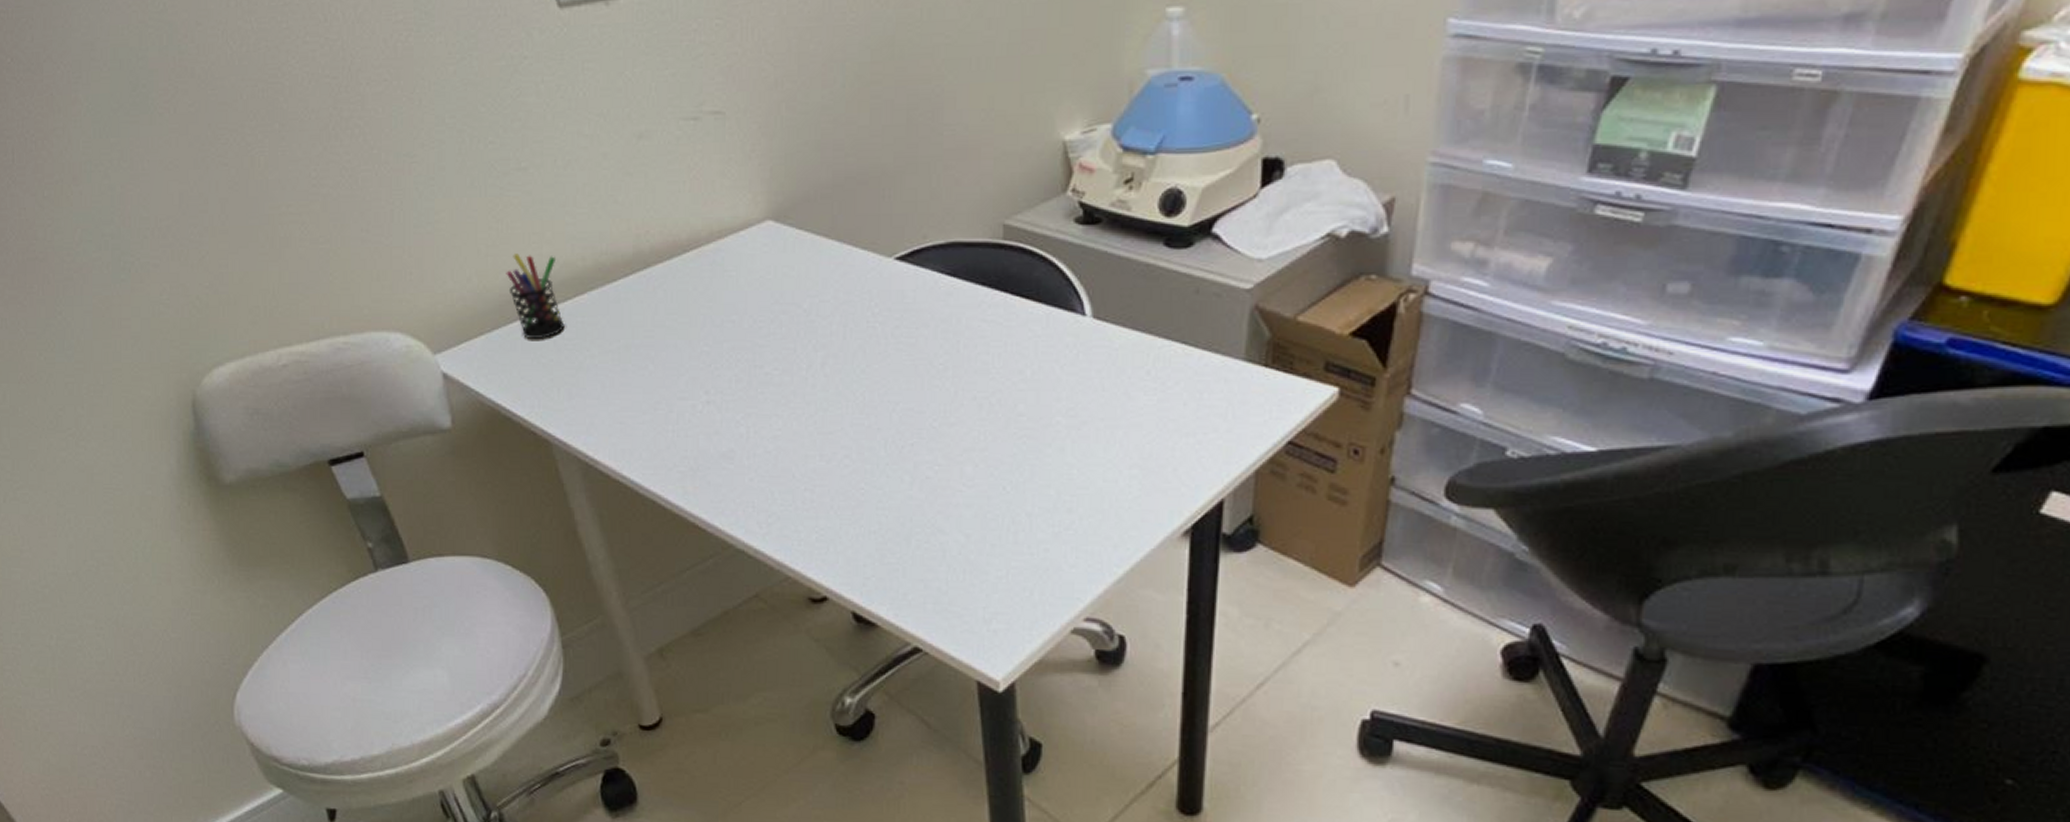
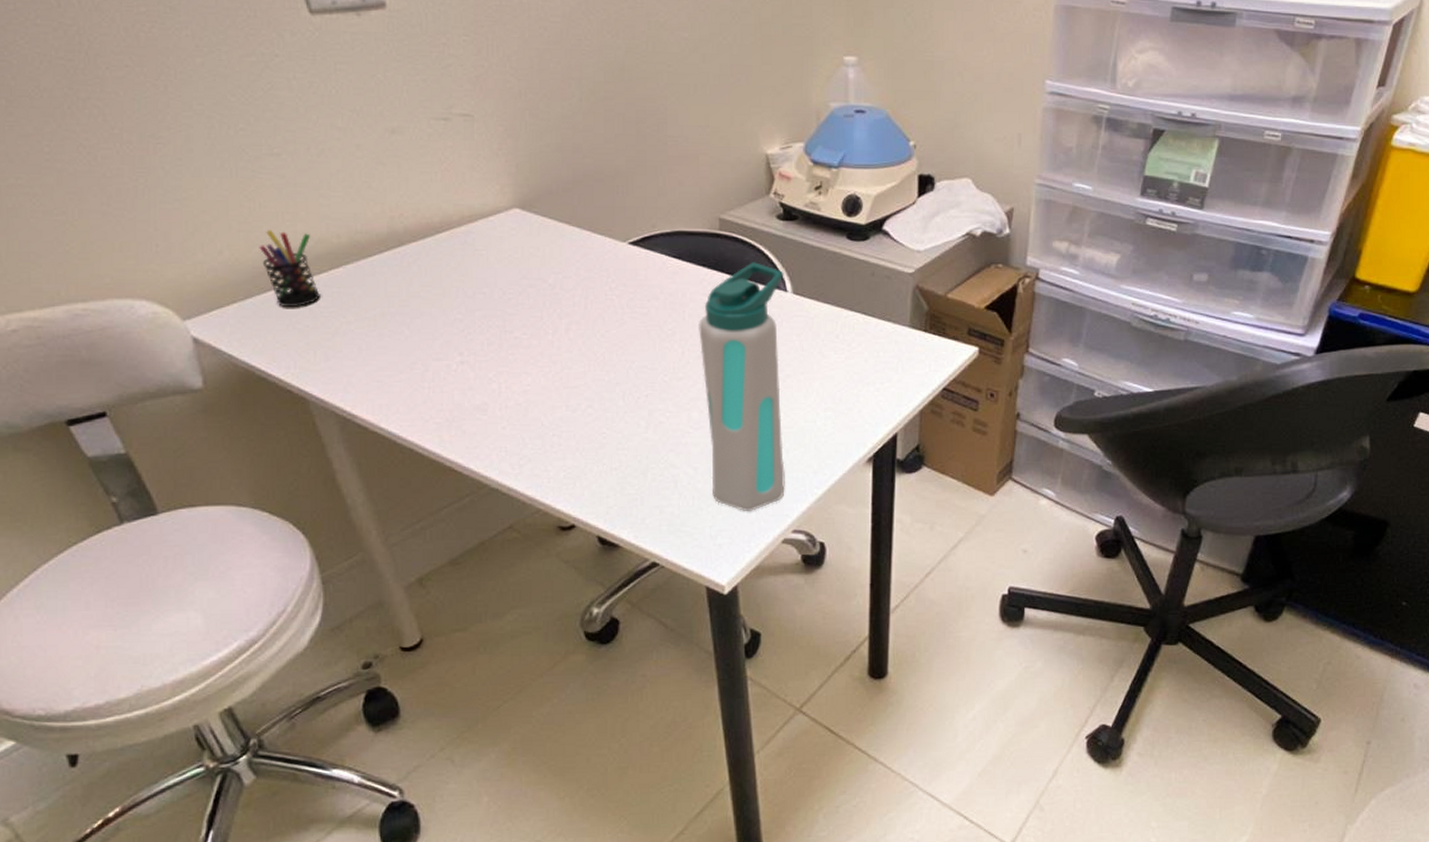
water bottle: none [975,279,1082,591] -> present [699,262,785,511]

